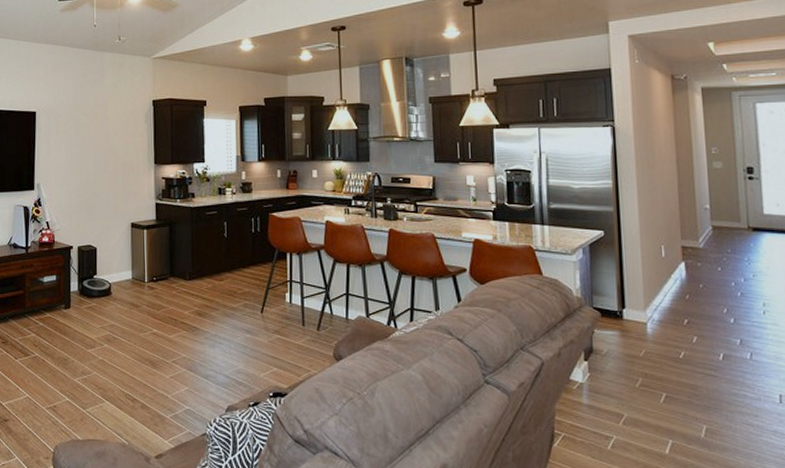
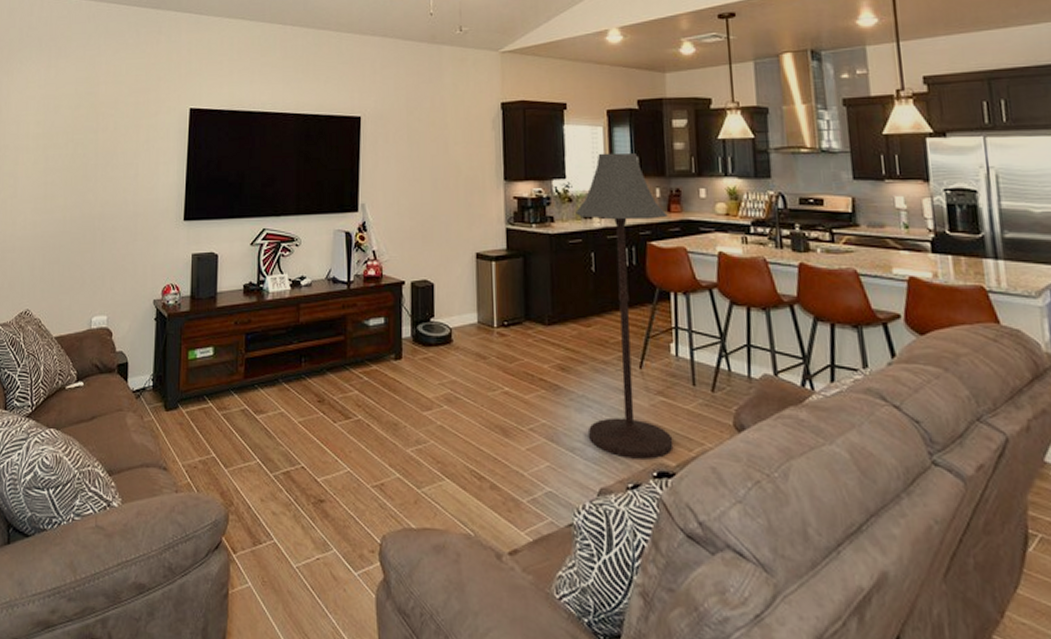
floor lamp: none [212,141,287,383] -> present [575,152,674,460]

